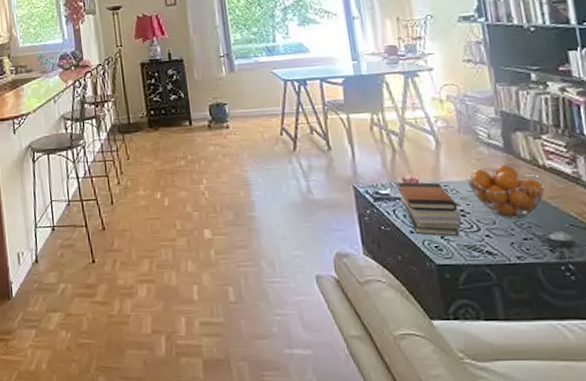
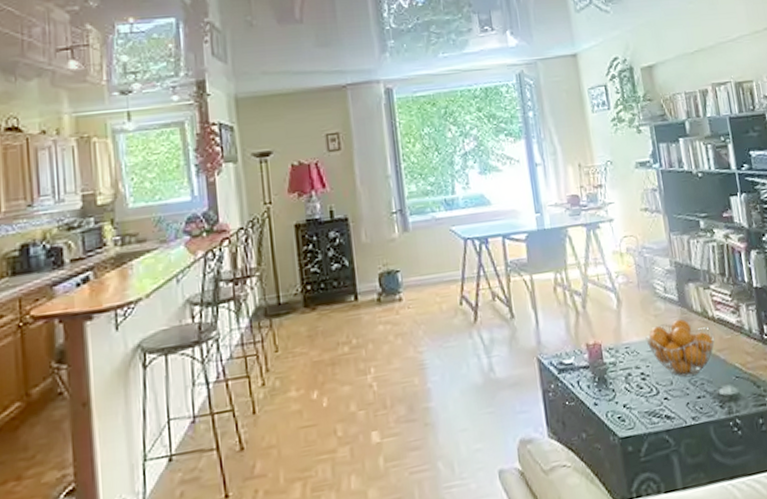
book stack: present [398,182,462,237] -> none [582,345,642,406]

